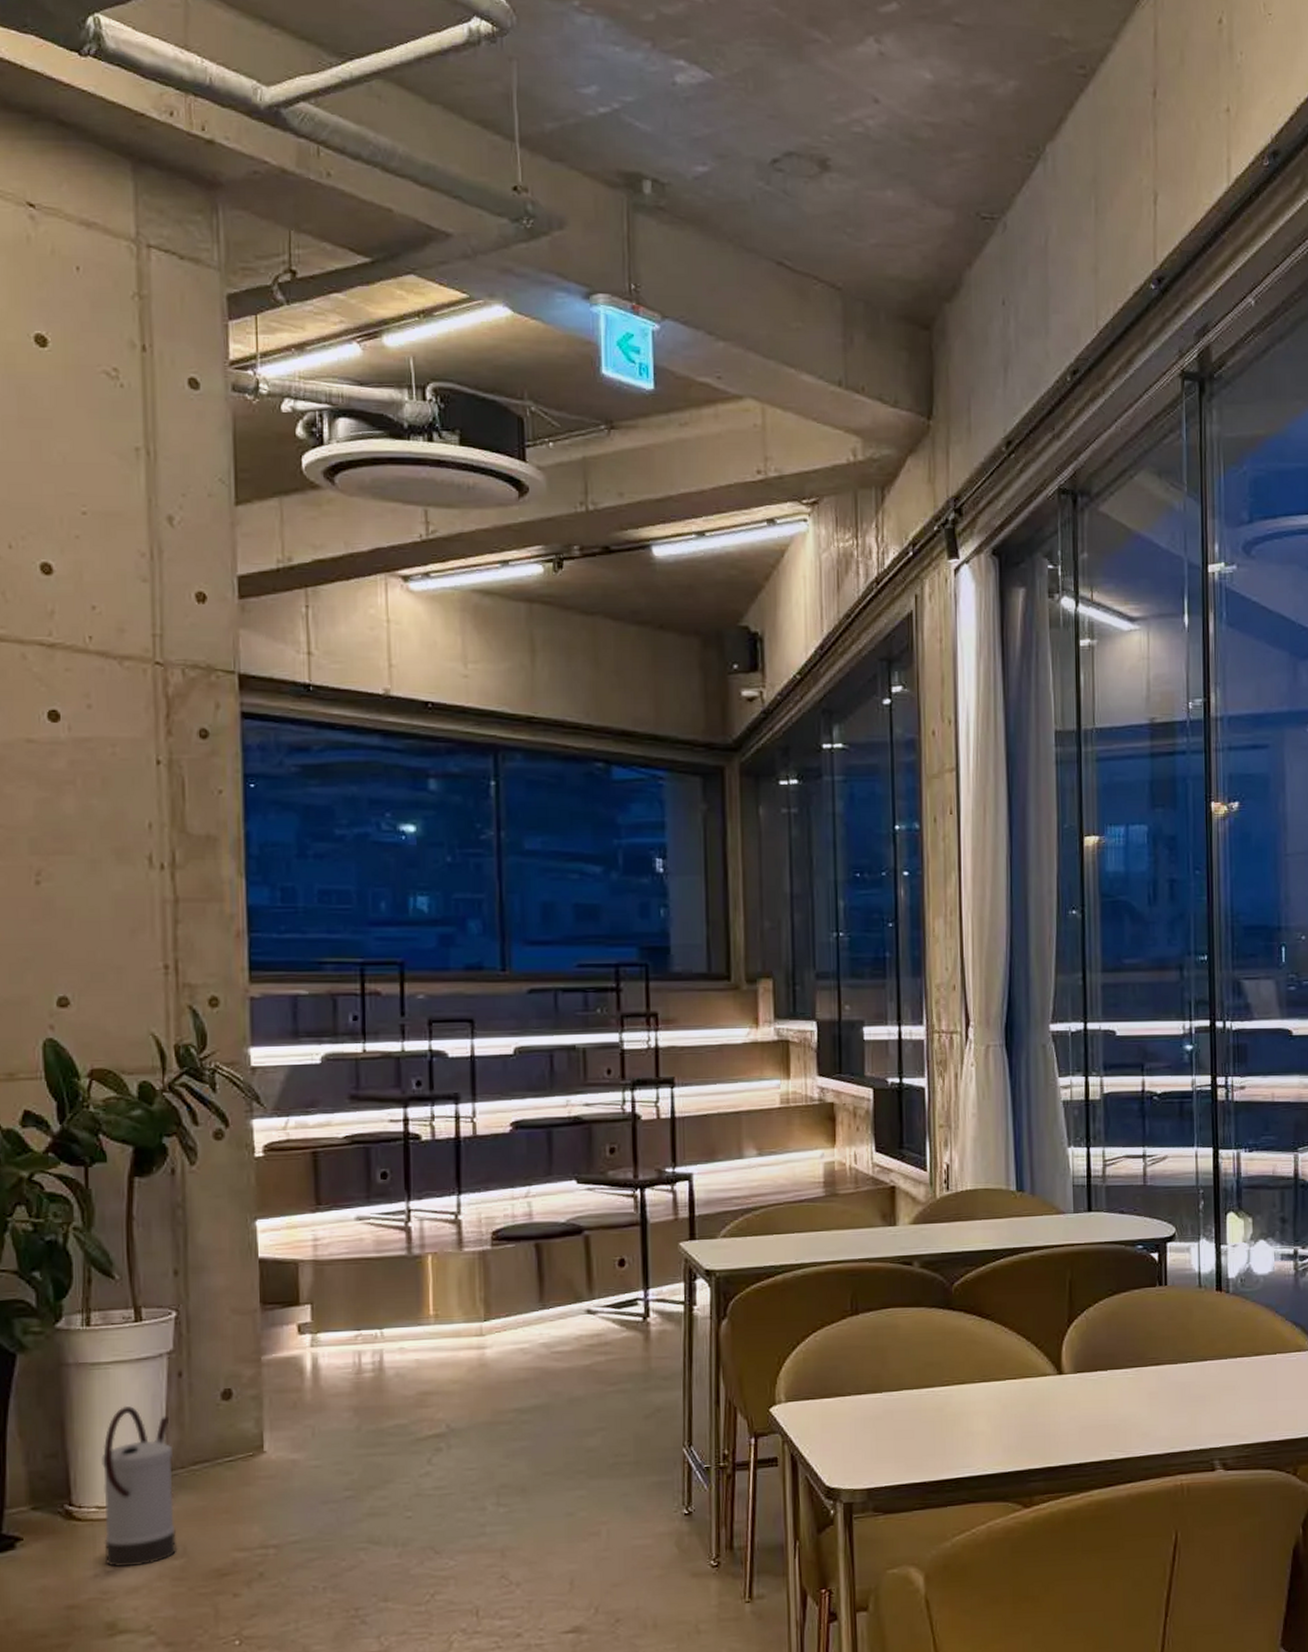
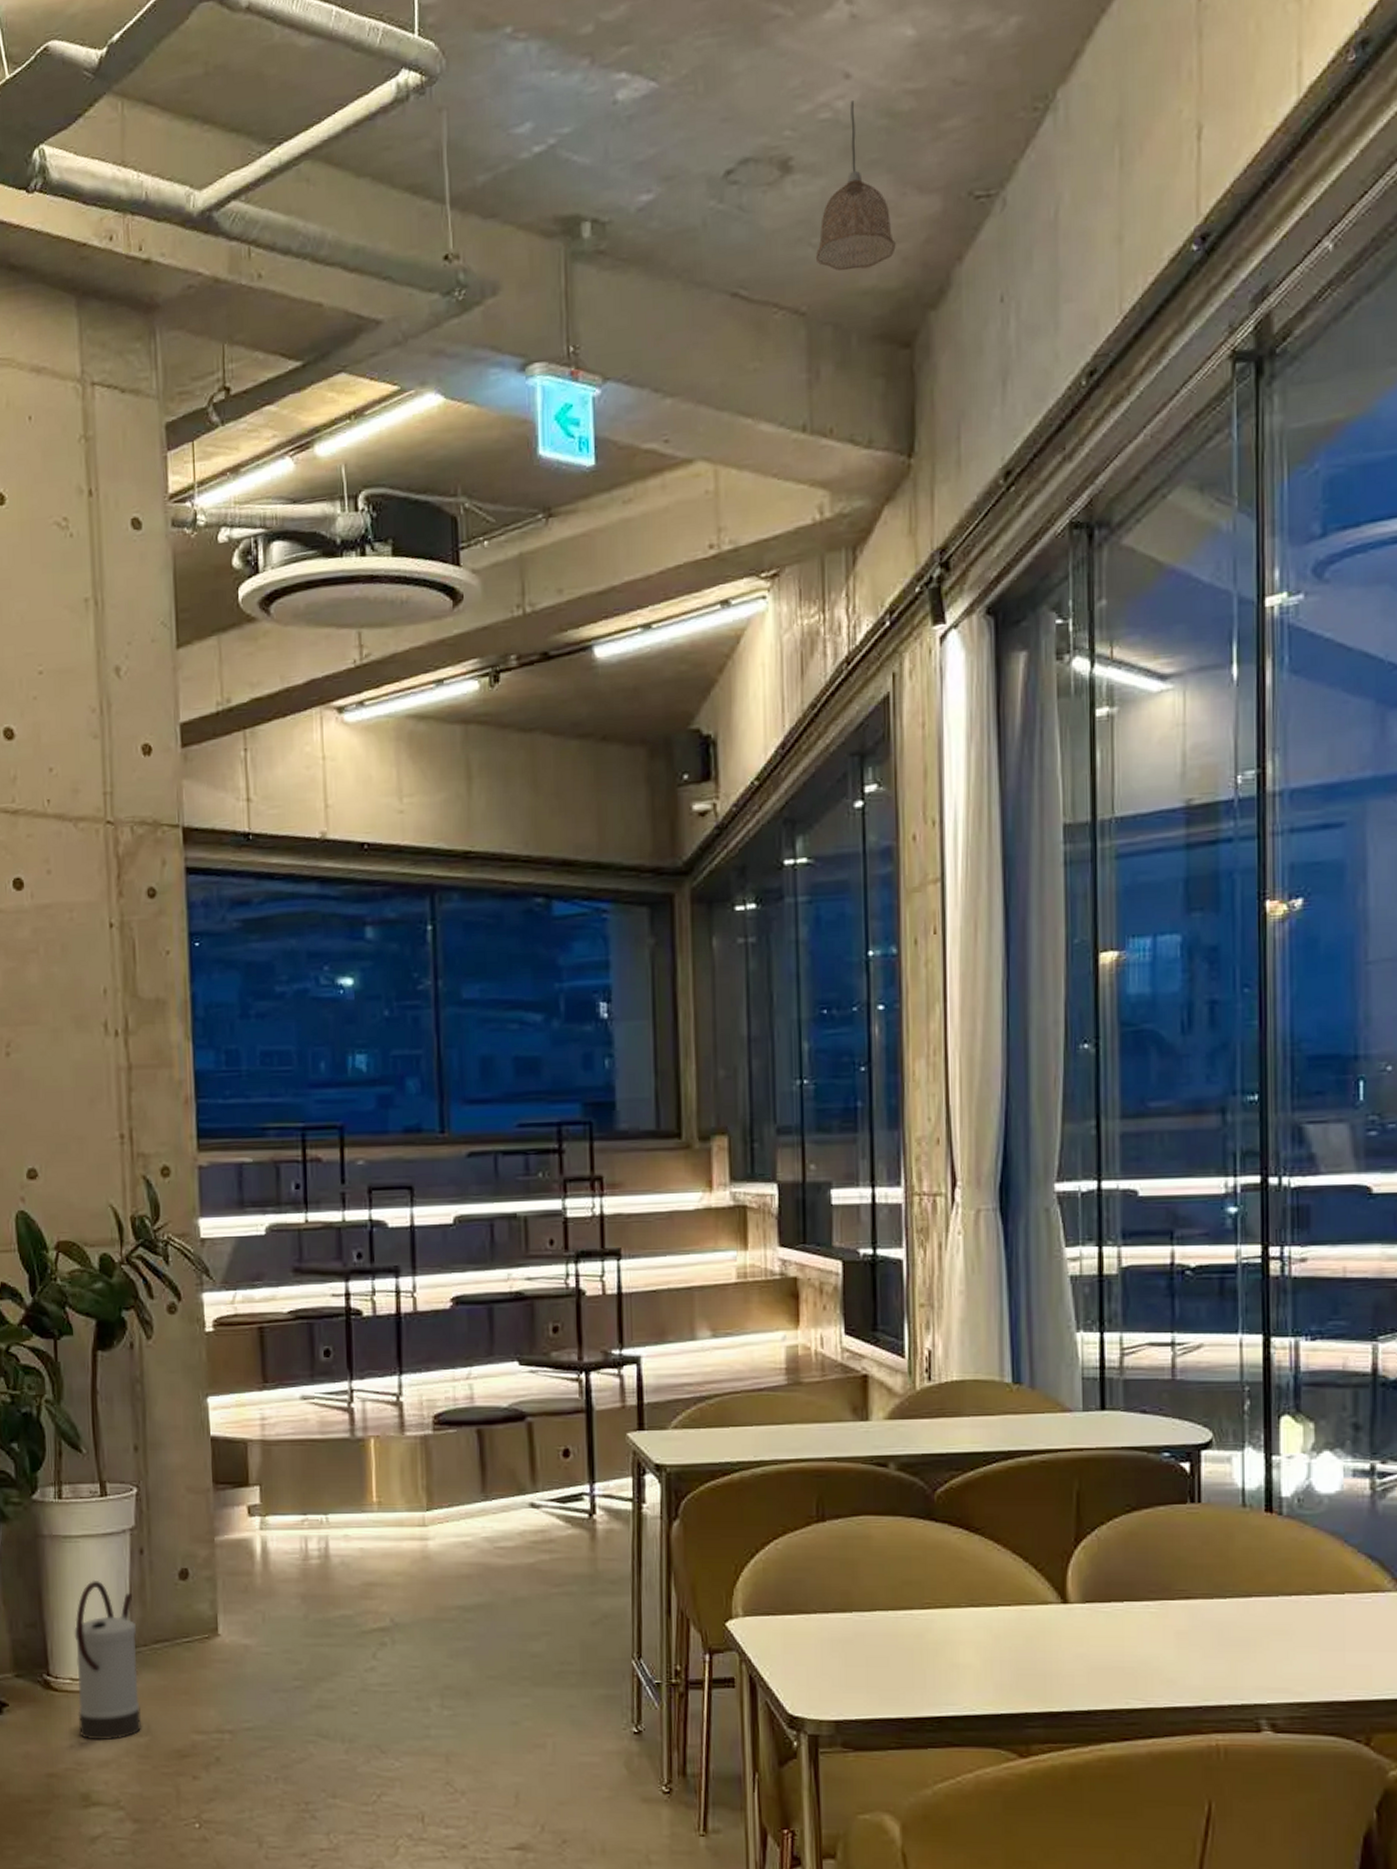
pendant lamp: none [849,122,917,260] -> present [815,101,896,272]

